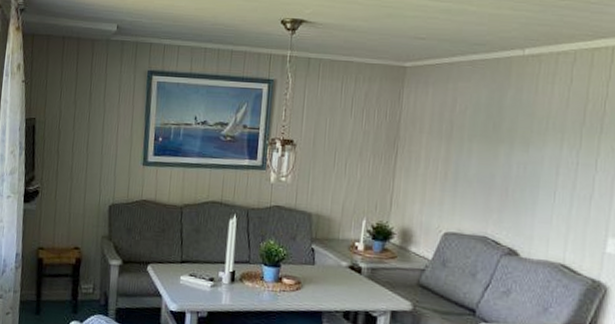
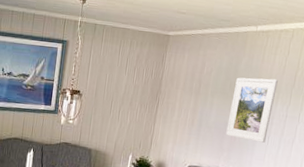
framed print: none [493,115,561,200] -> present [226,77,278,143]

